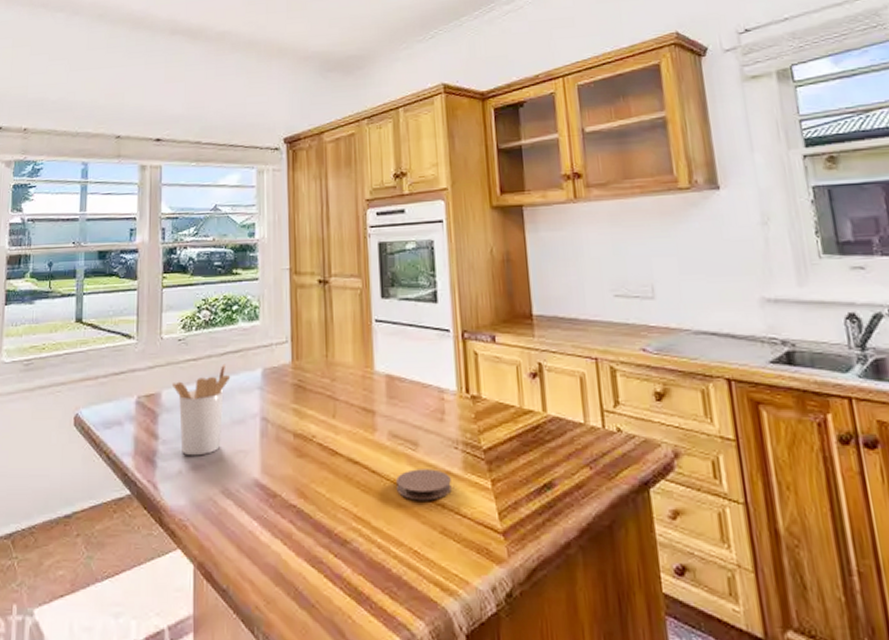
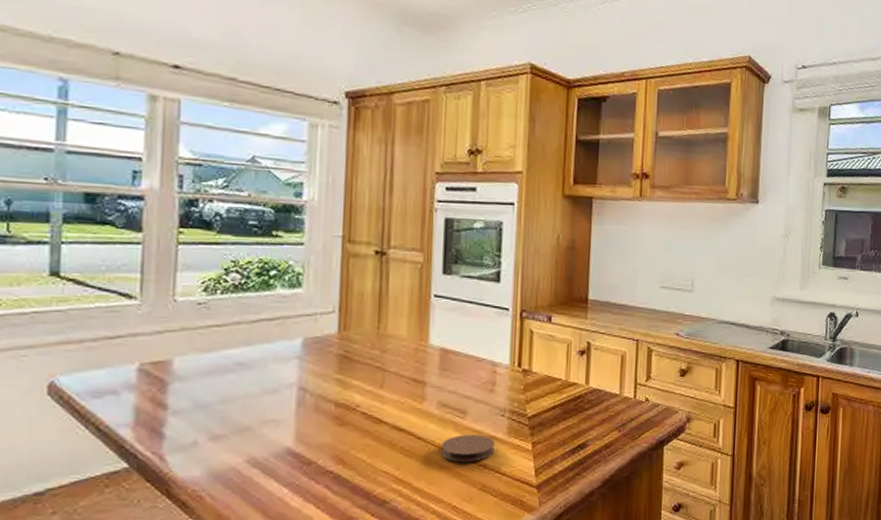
utensil holder: present [173,363,231,456] -> none [188,331,264,427]

